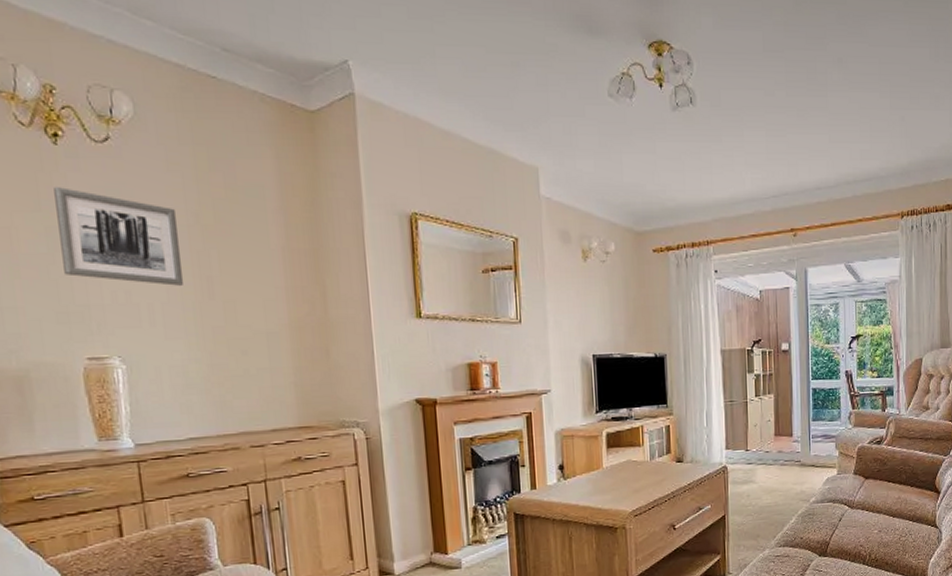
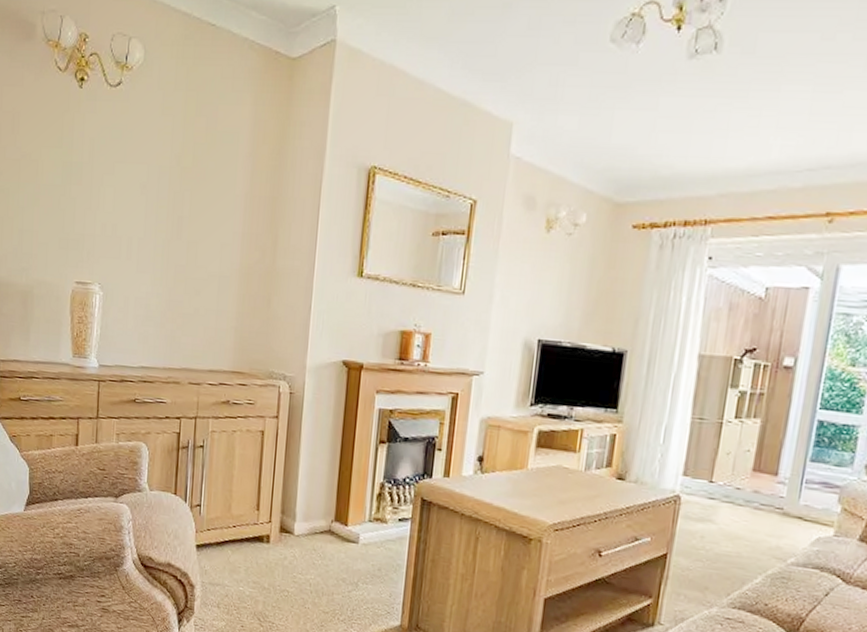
wall art: present [54,187,184,286] -> none [71,127,162,223]

